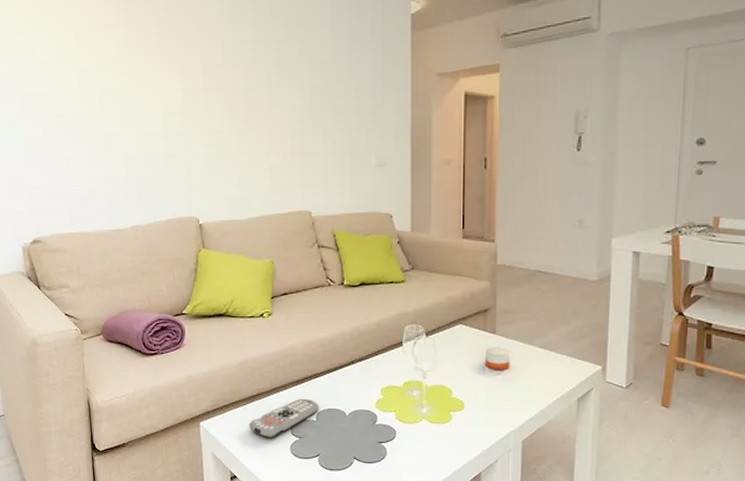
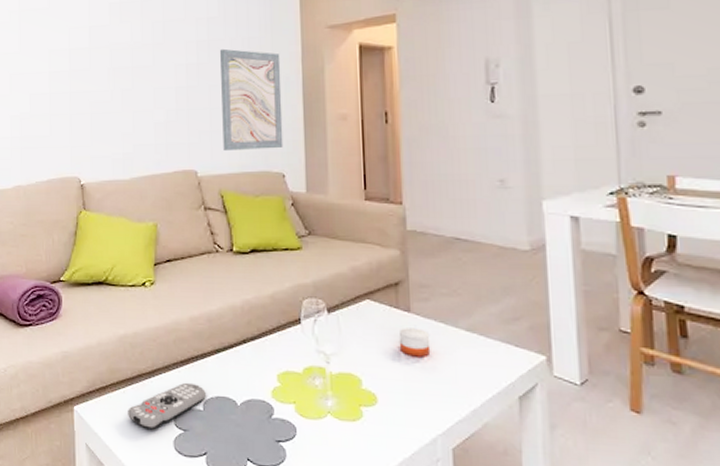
wall art: none [334,93,392,194] -> present [220,48,284,152]

